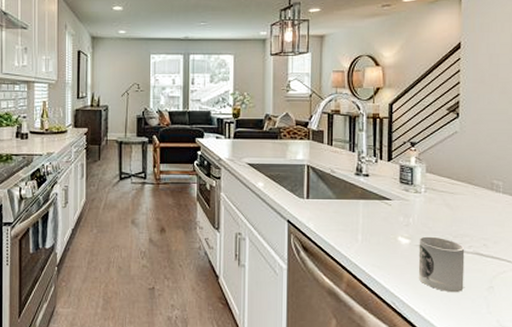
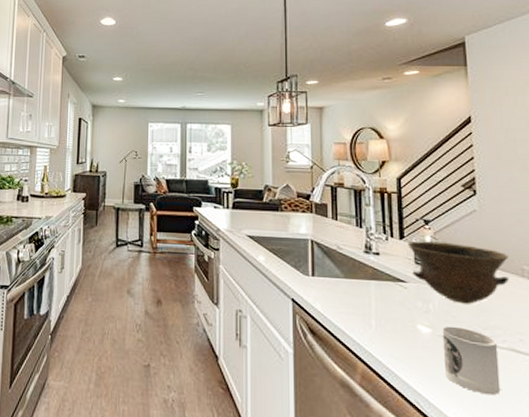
bowl: none [395,162,482,216] -> present [408,241,510,304]

